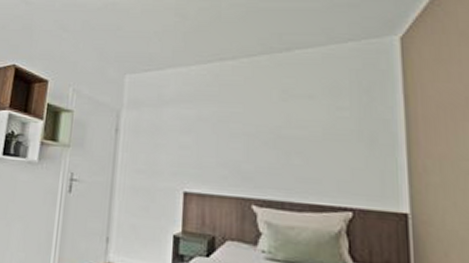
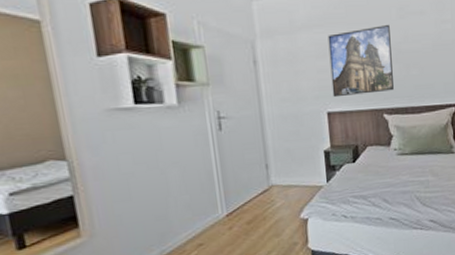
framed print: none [192,106,269,179] -> present [327,25,394,98]

